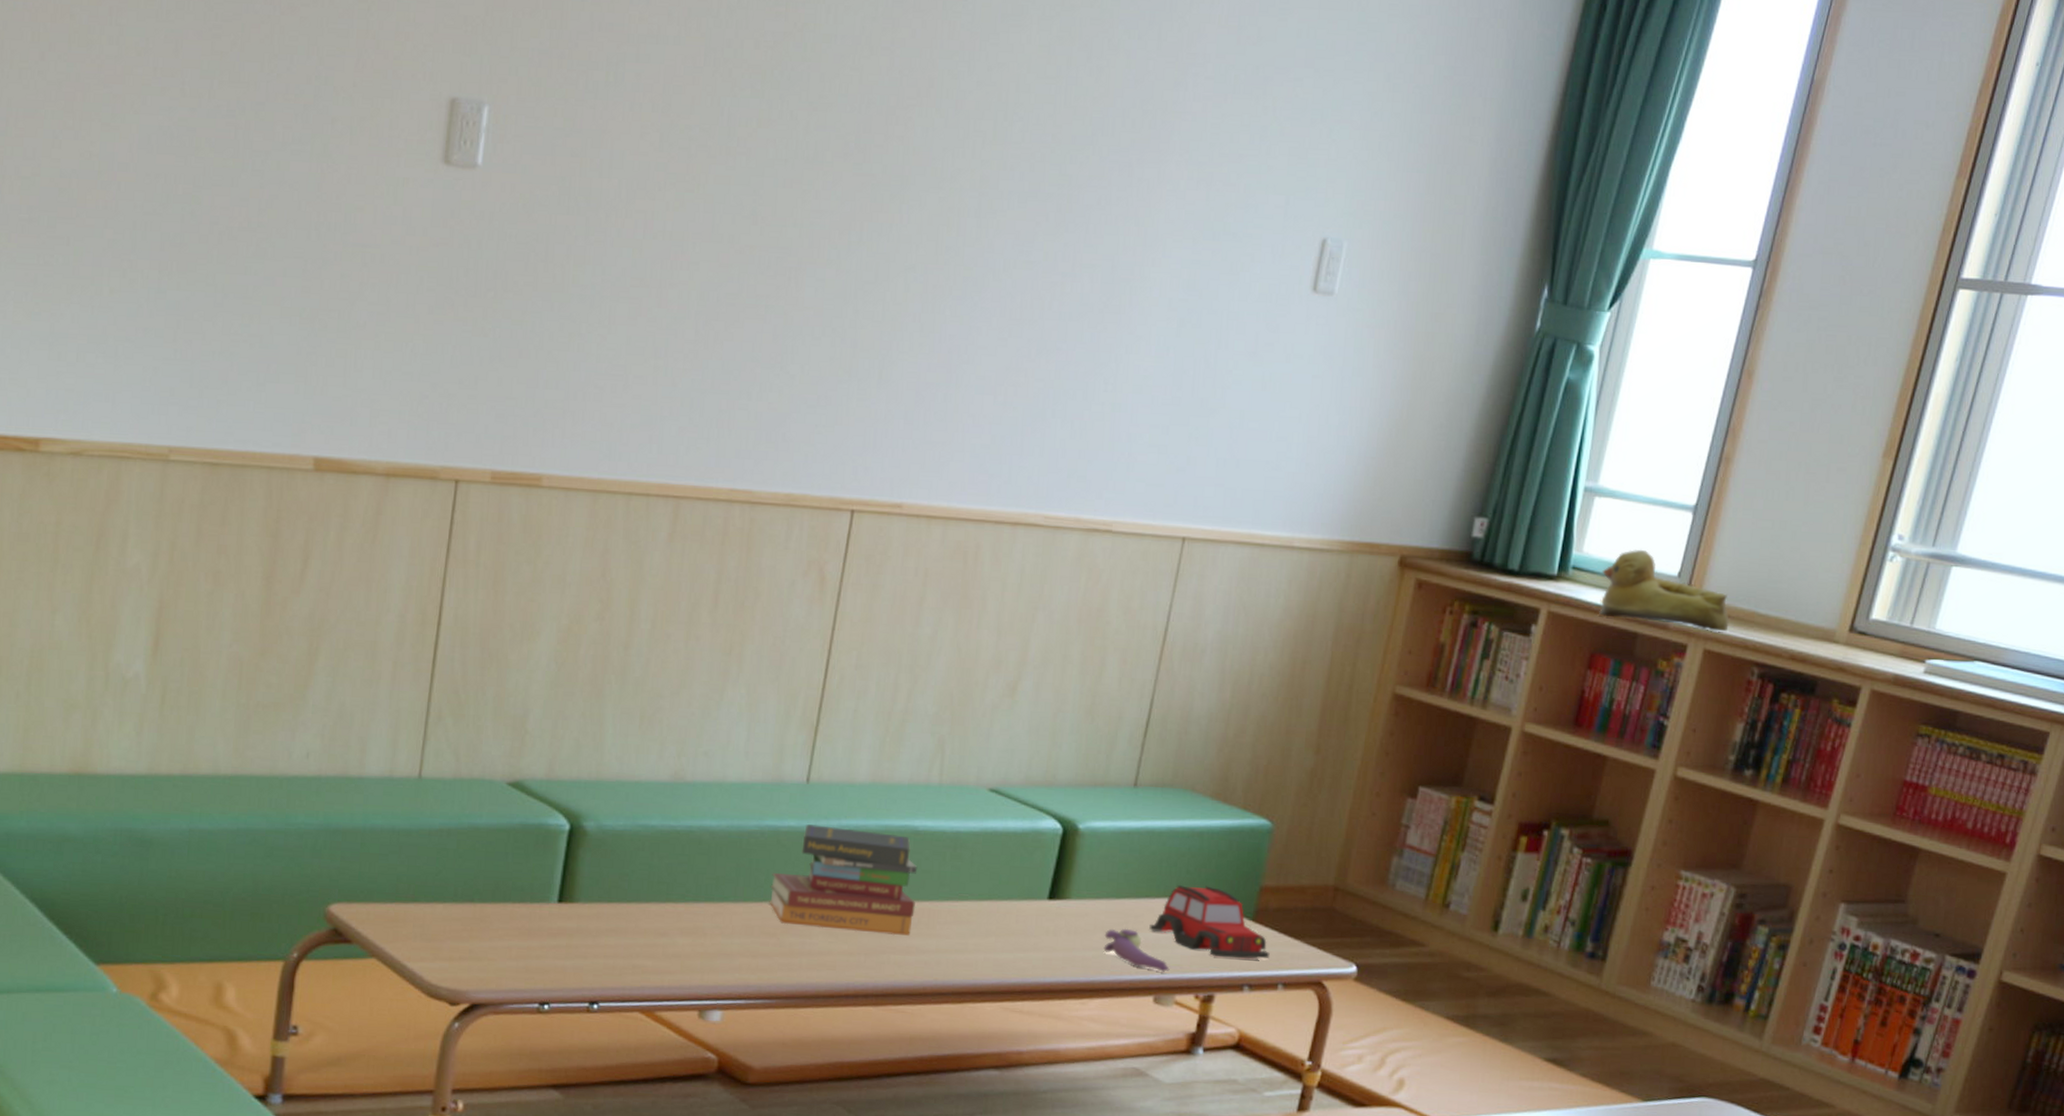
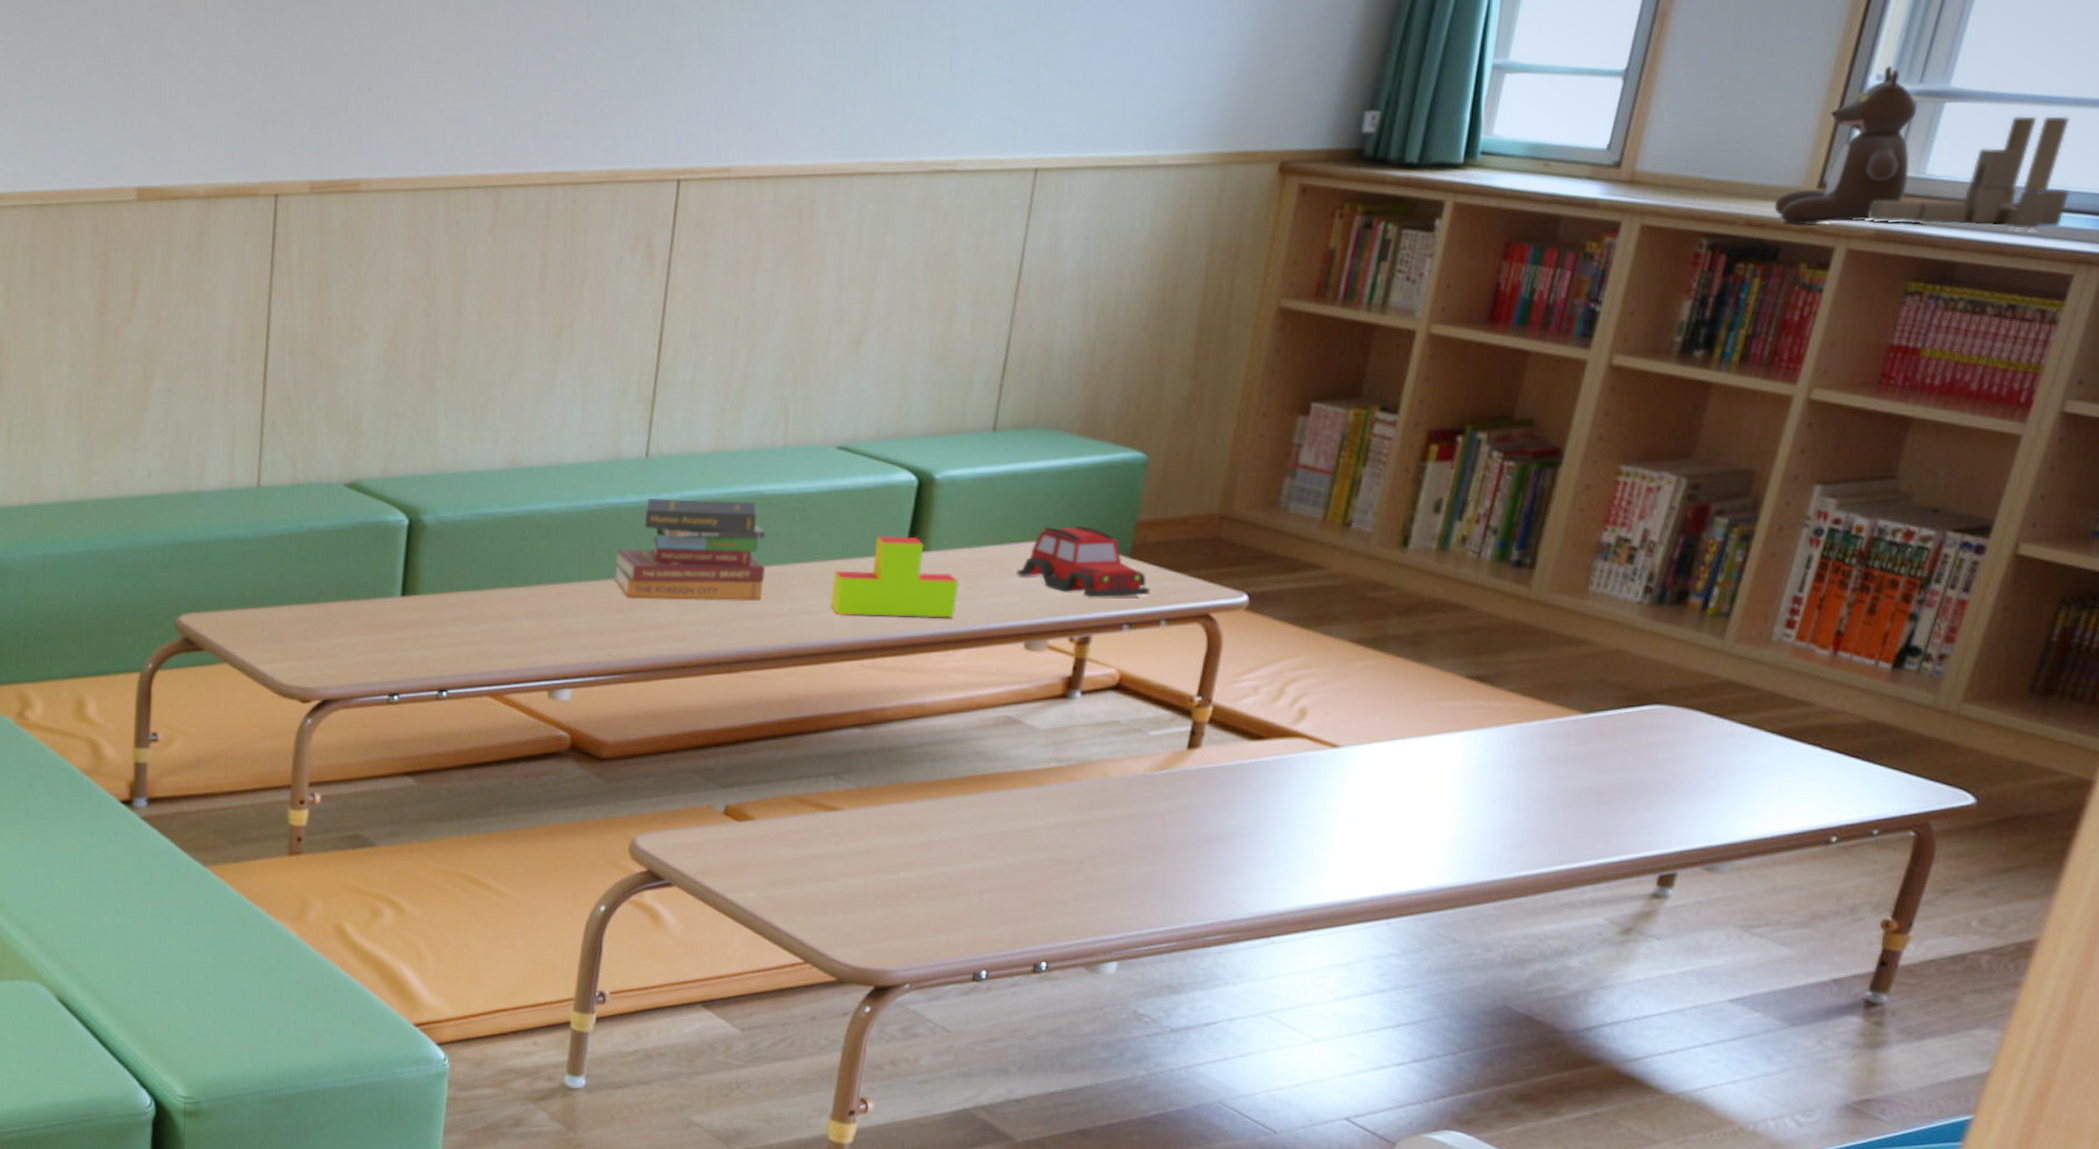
toy blocks: none [975,880,1096,967] -> present [830,535,959,618]
toy animal: present [1103,928,1170,972] -> none [968,575,1041,617]
rubber duck: present [1599,549,1729,633] -> none [1514,124,1671,206]
stuffed animal: none [1813,528,1930,665] -> present [1774,65,1918,225]
toy blocks: none [1888,586,2049,688] -> present [1867,116,2071,230]

